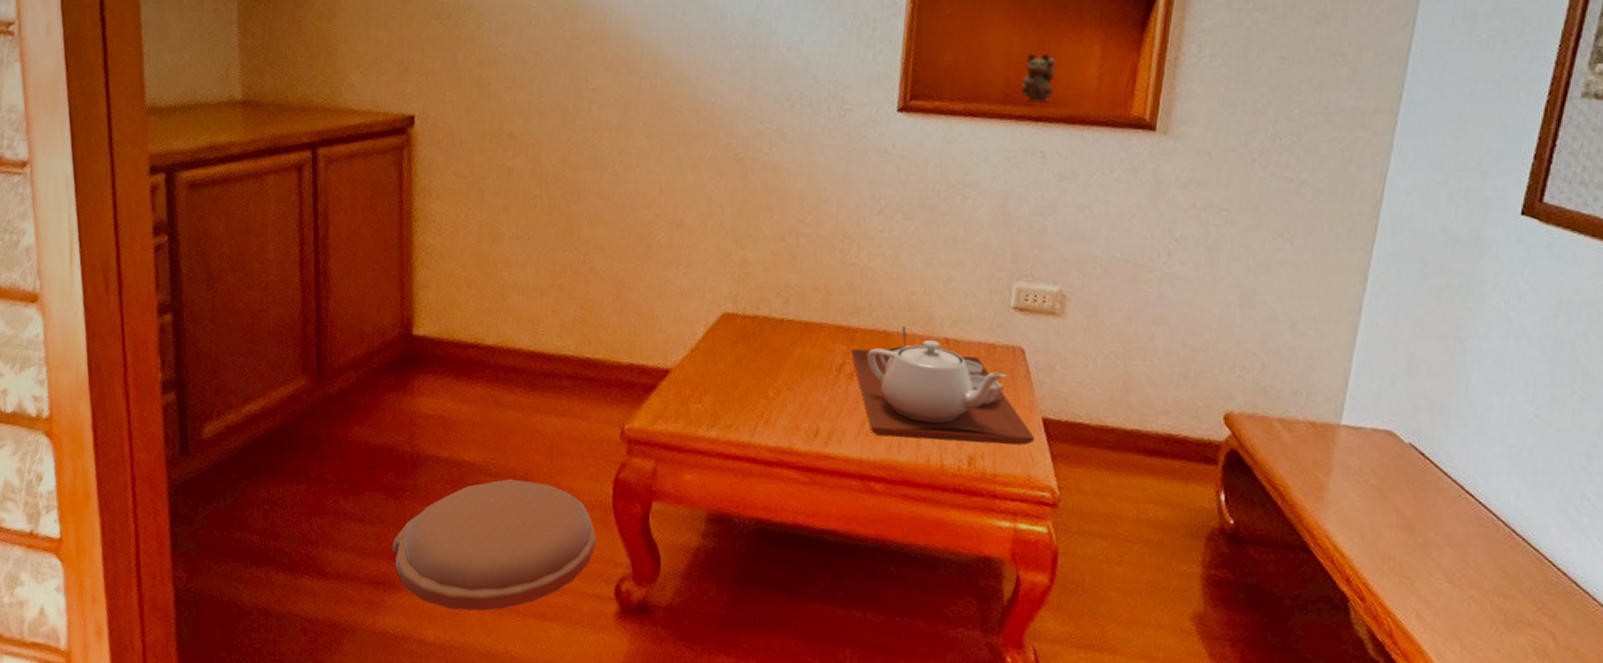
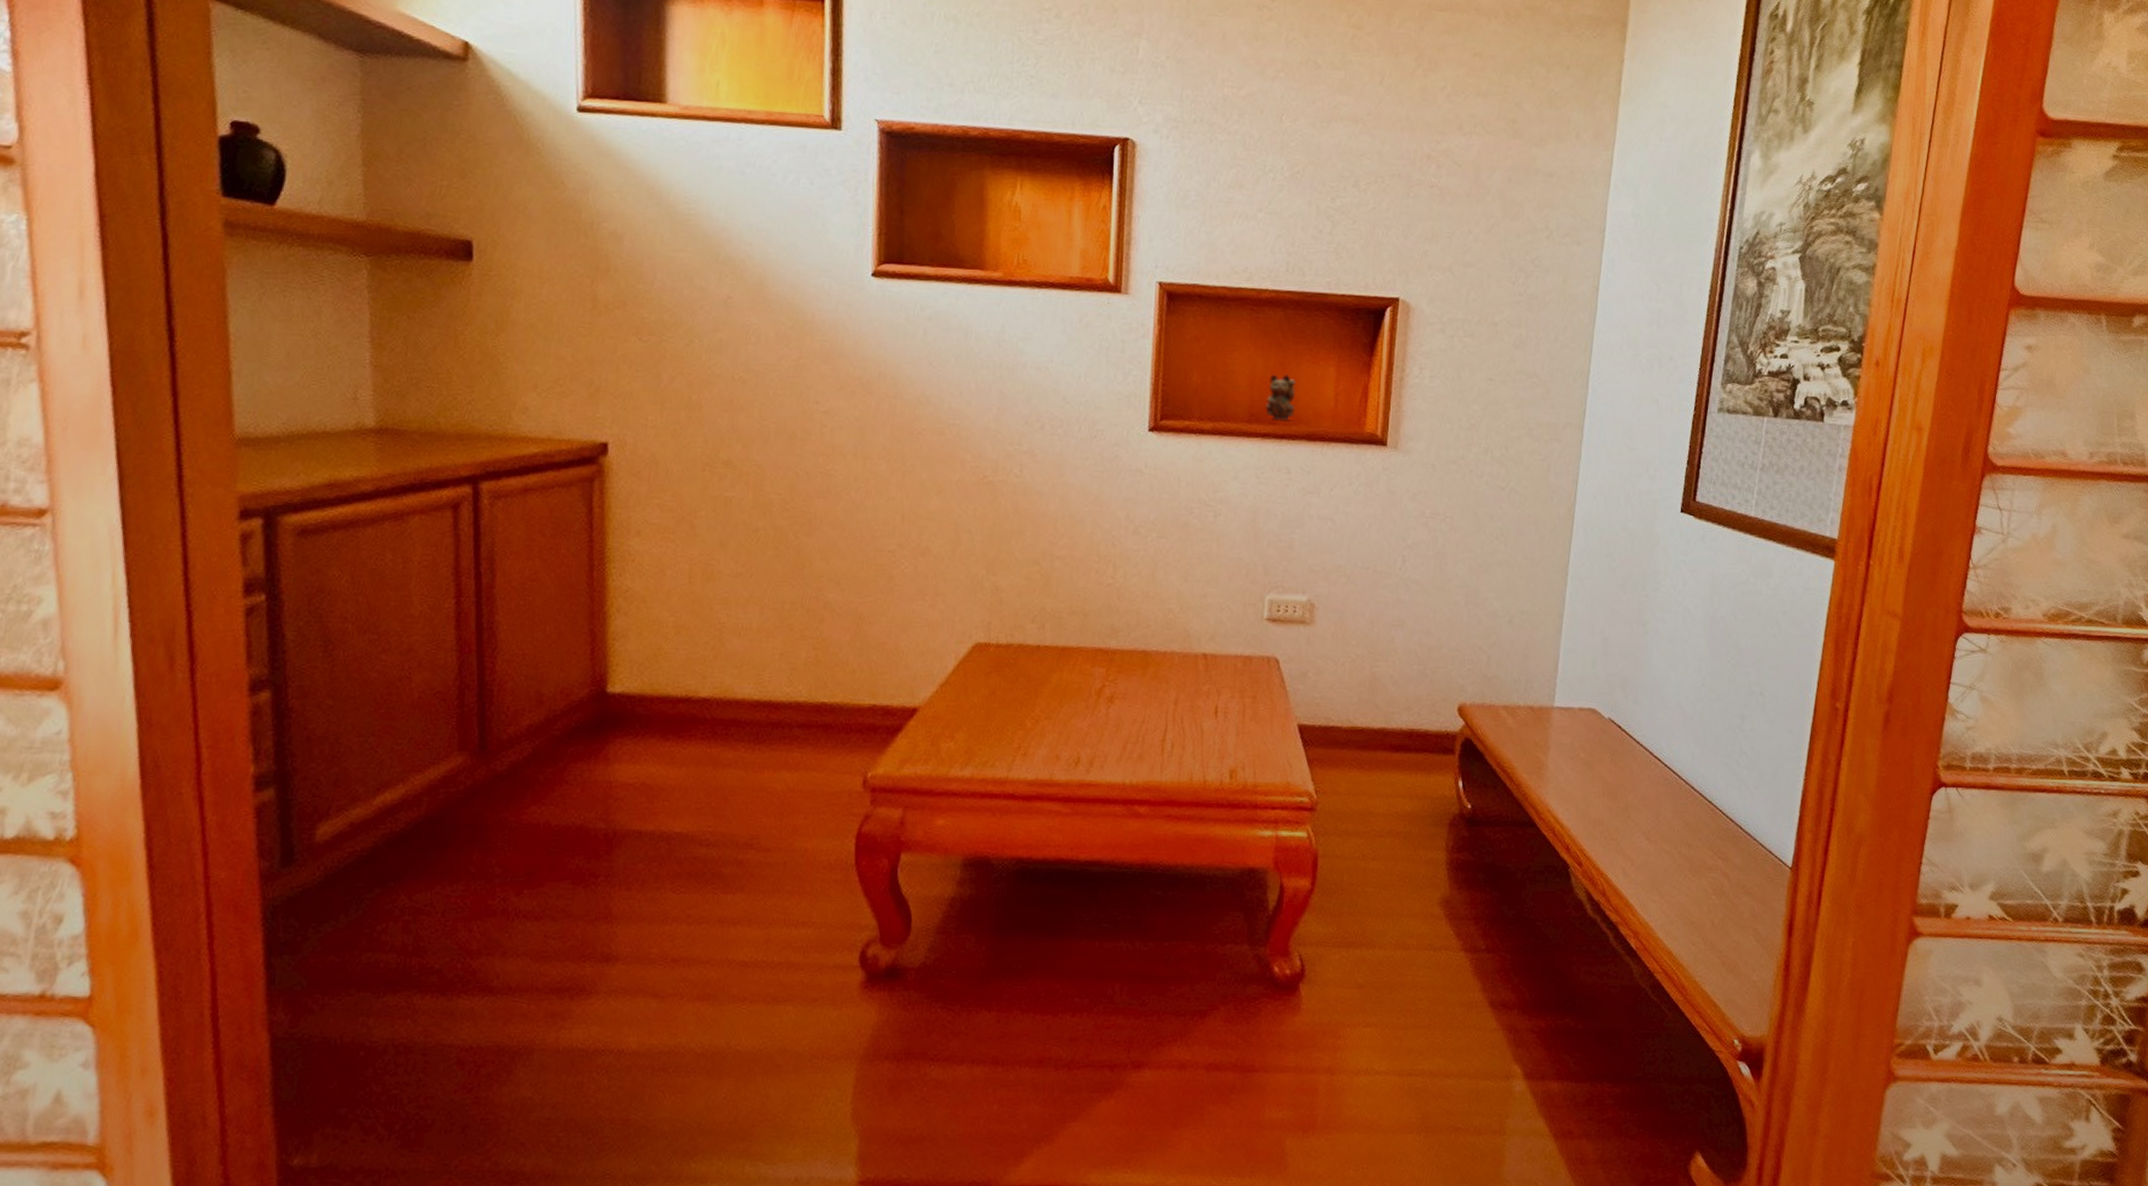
seat cushion: present [392,478,596,612] -> none [582,846,837,1009]
tea set: present [850,326,1035,446] -> none [1110,644,1292,758]

